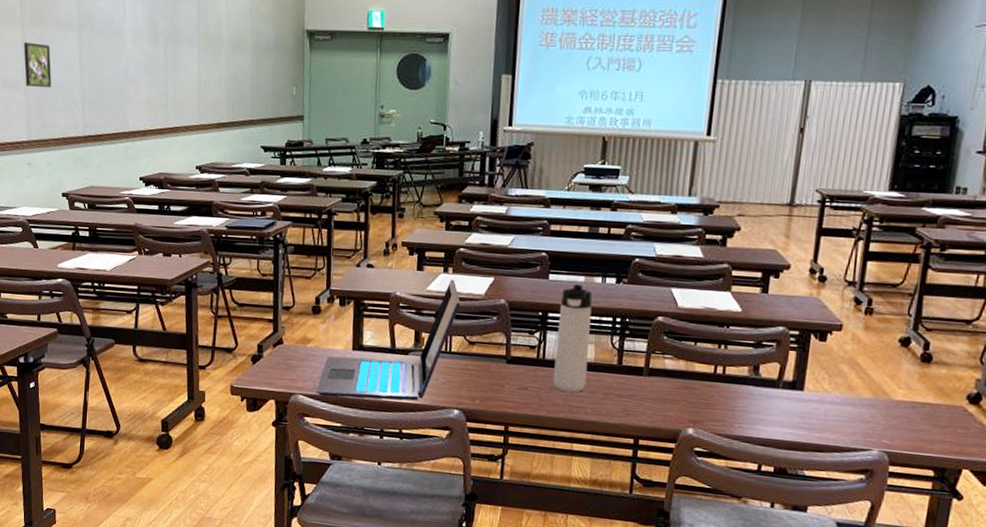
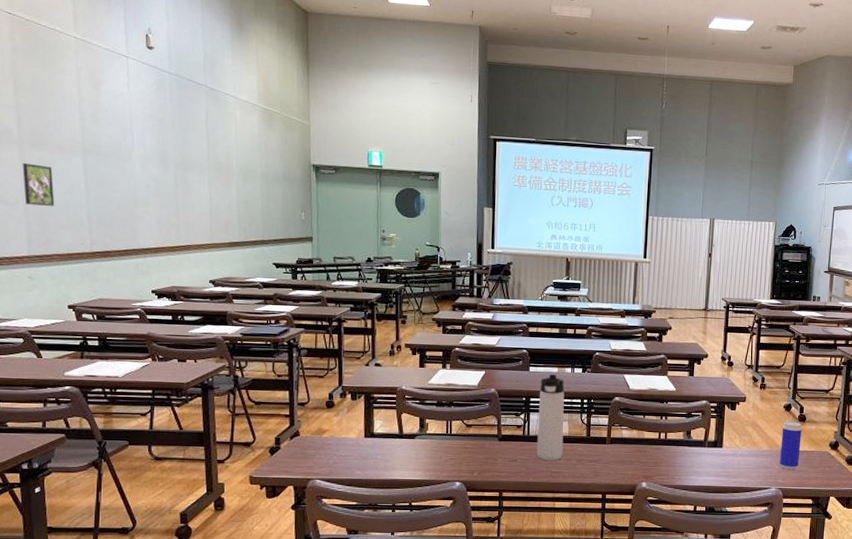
laptop: present [315,279,461,401] -> none [332,373,458,480]
beverage can: none [886,360,925,428] -> present [779,421,802,469]

